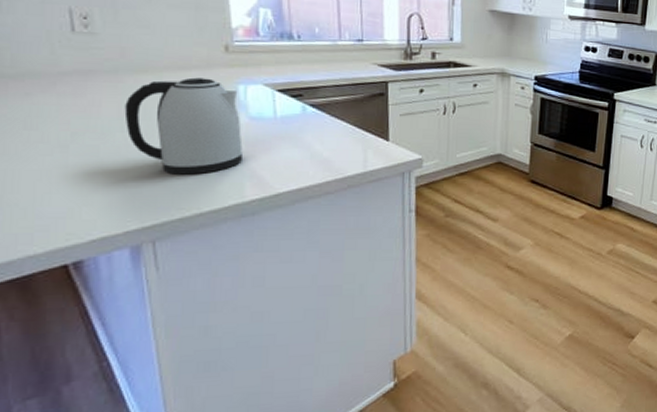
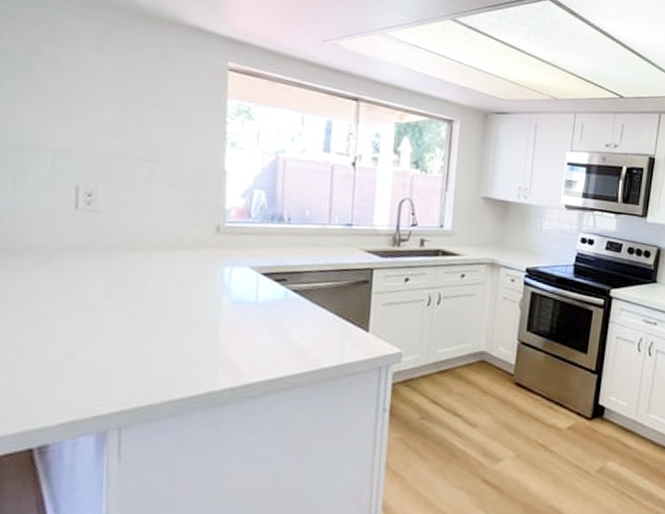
kettle: present [124,77,244,175] -> none [111,257,222,359]

